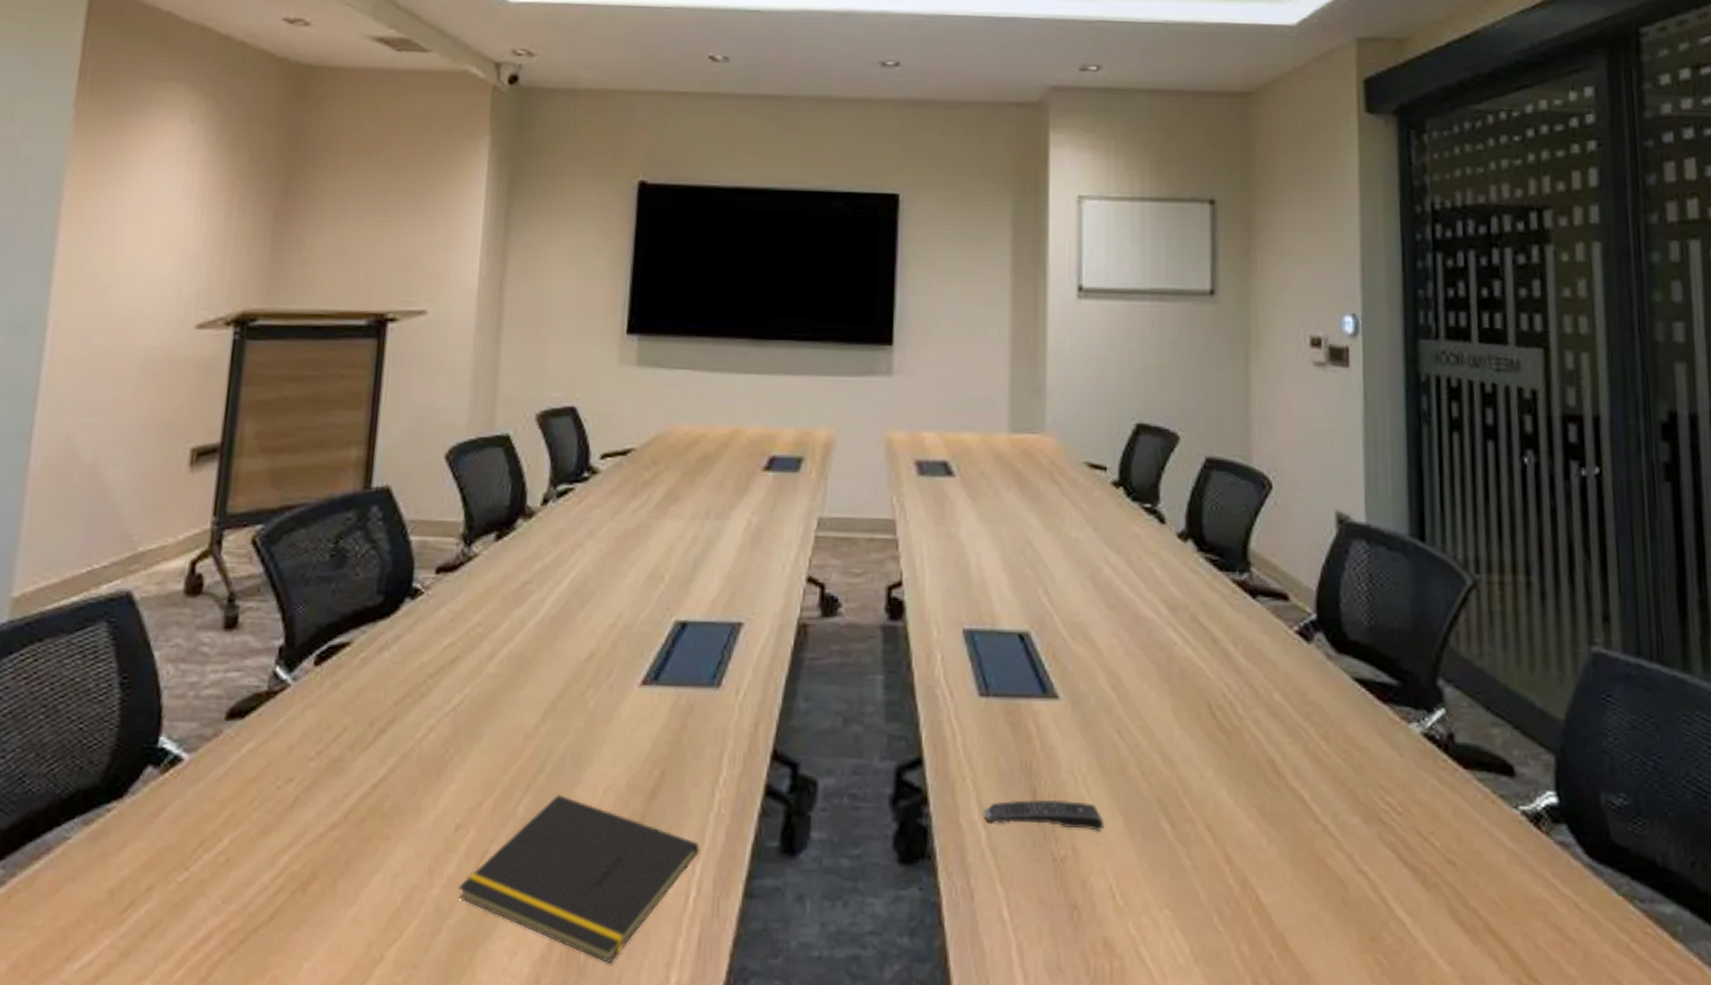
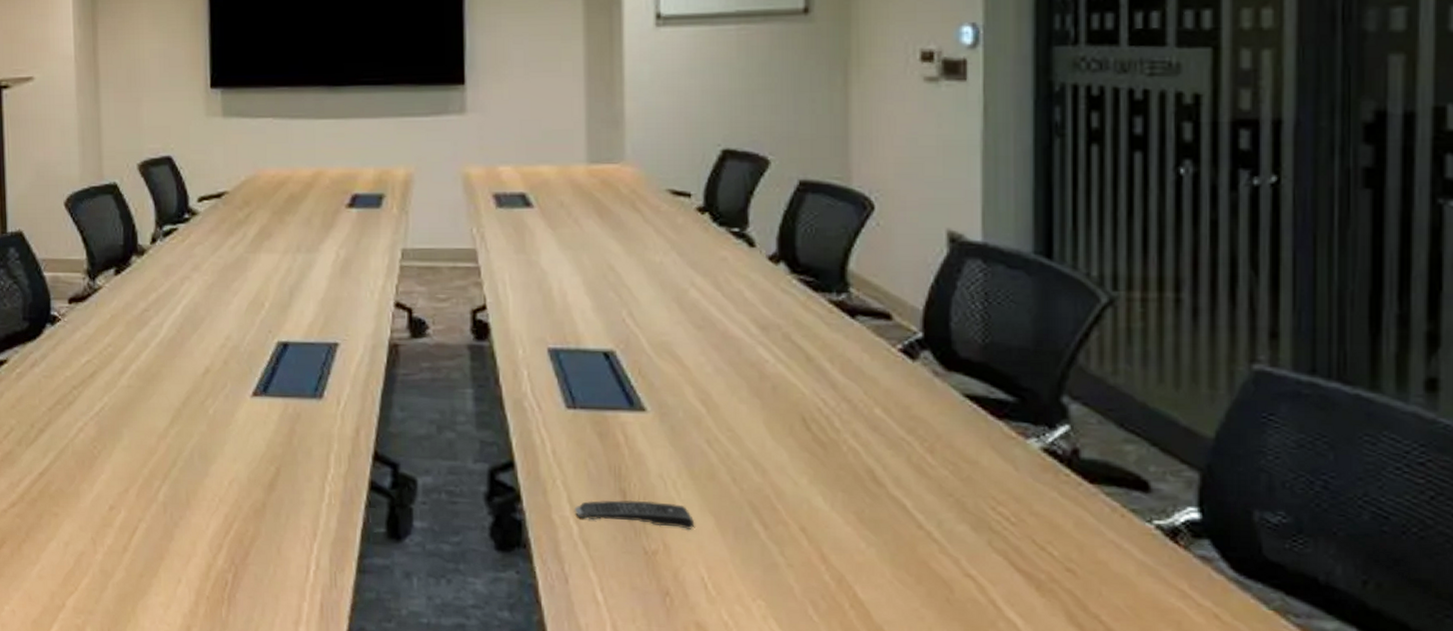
notepad: present [458,794,701,963] -> none [117,484,316,619]

